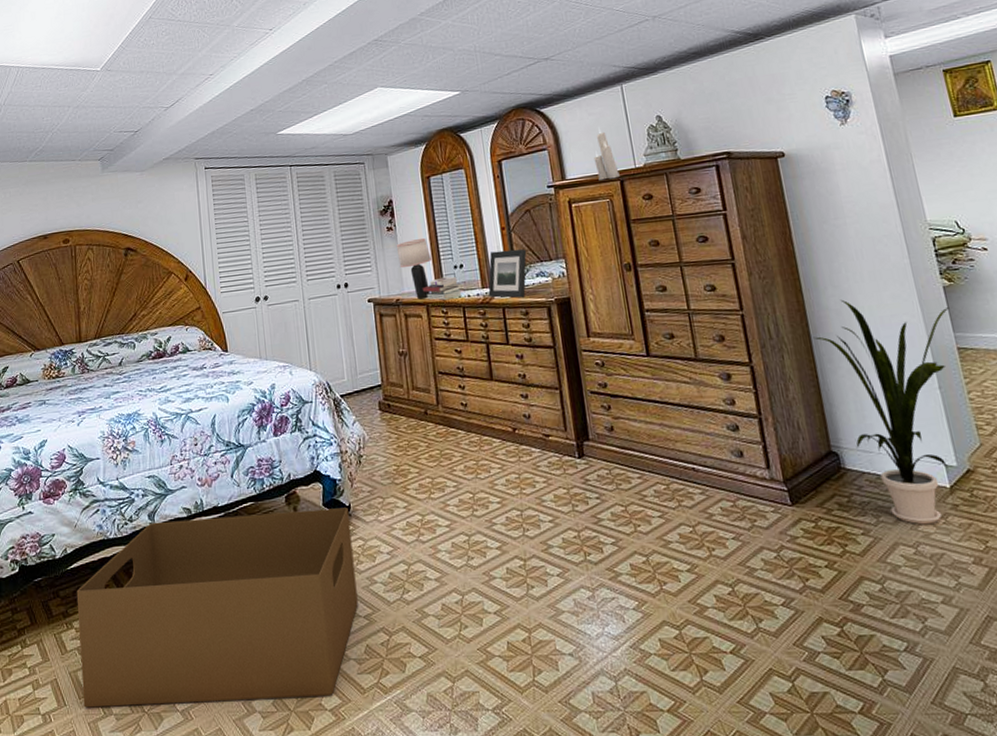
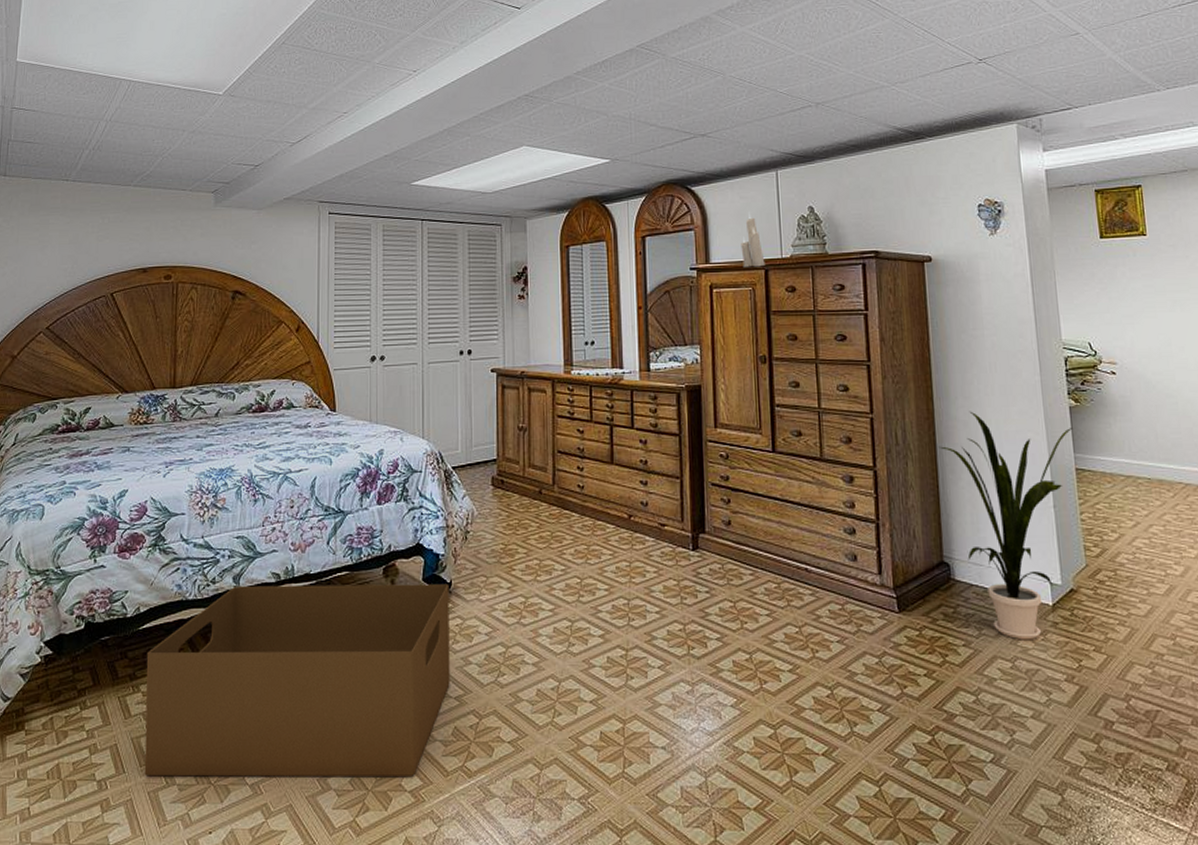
table lamp: present [396,238,432,300] -> none [526,311,563,374]
books: present [422,276,462,301] -> none [549,352,590,378]
picture frame: present [488,249,527,299] -> none [618,330,662,382]

